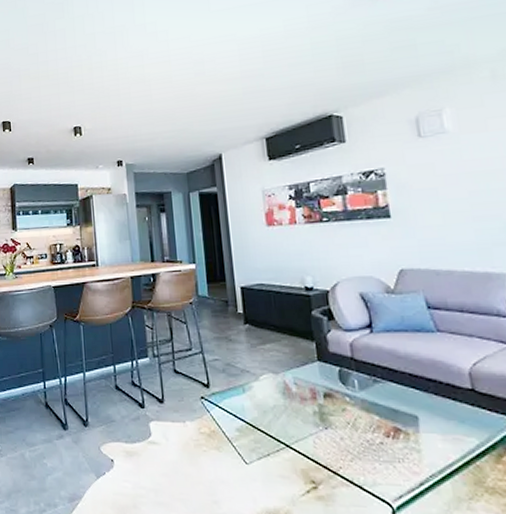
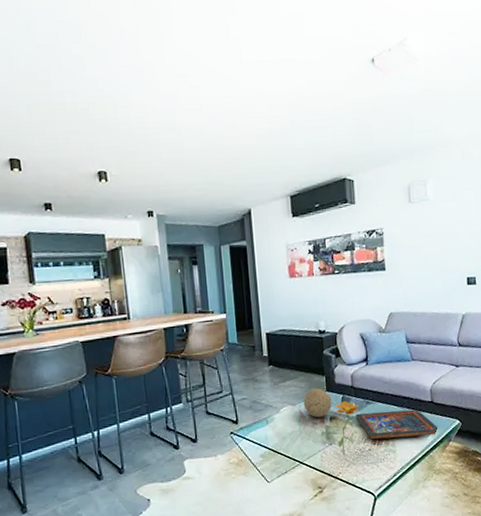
decorative ball: none [287,355,326,393] -> present [303,388,332,418]
flower: none [327,375,364,444] -> present [332,401,360,455]
religious icon: none [358,393,485,437] -> present [355,409,437,440]

